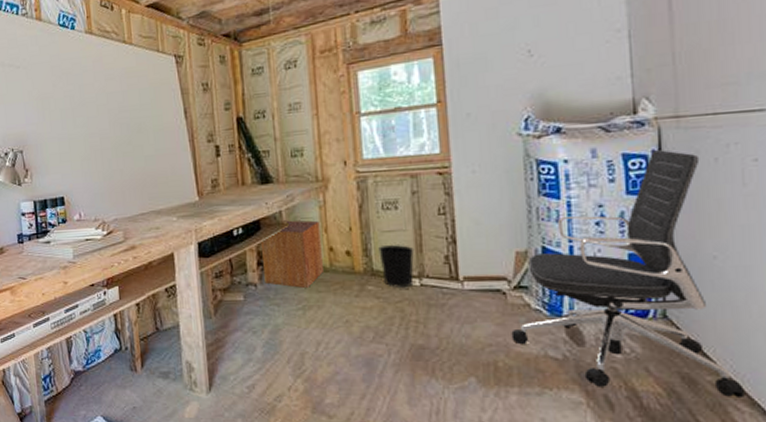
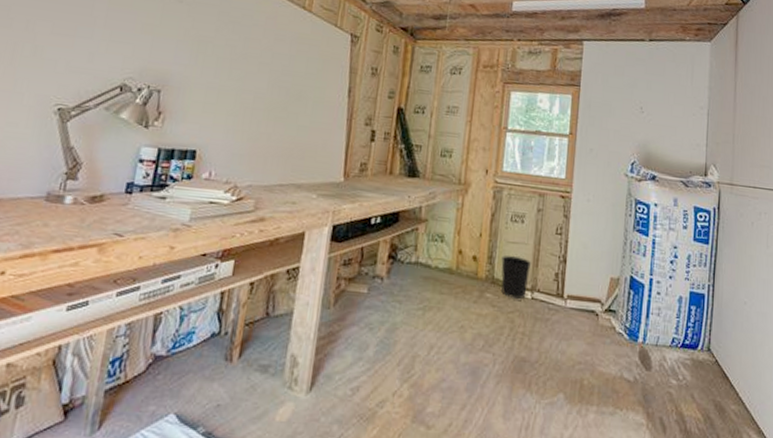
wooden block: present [260,220,323,289] -> none [392,216,454,289]
office chair: present [511,150,745,399] -> none [597,208,755,427]

